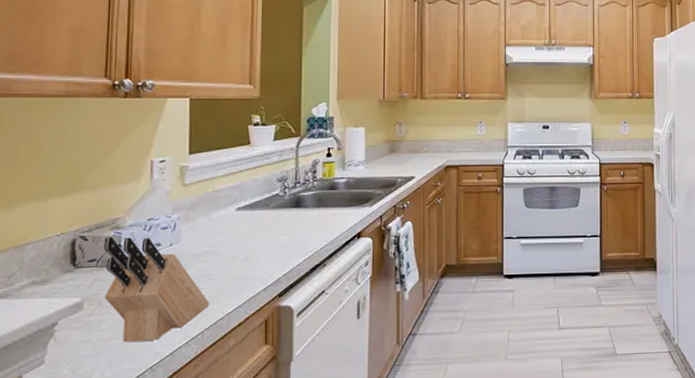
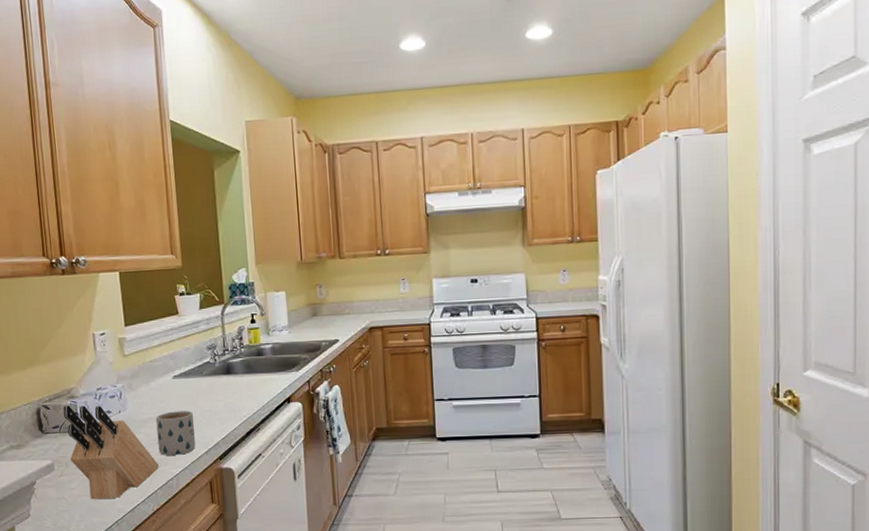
mug: none [211,244,255,293] -> present [155,411,196,456]

